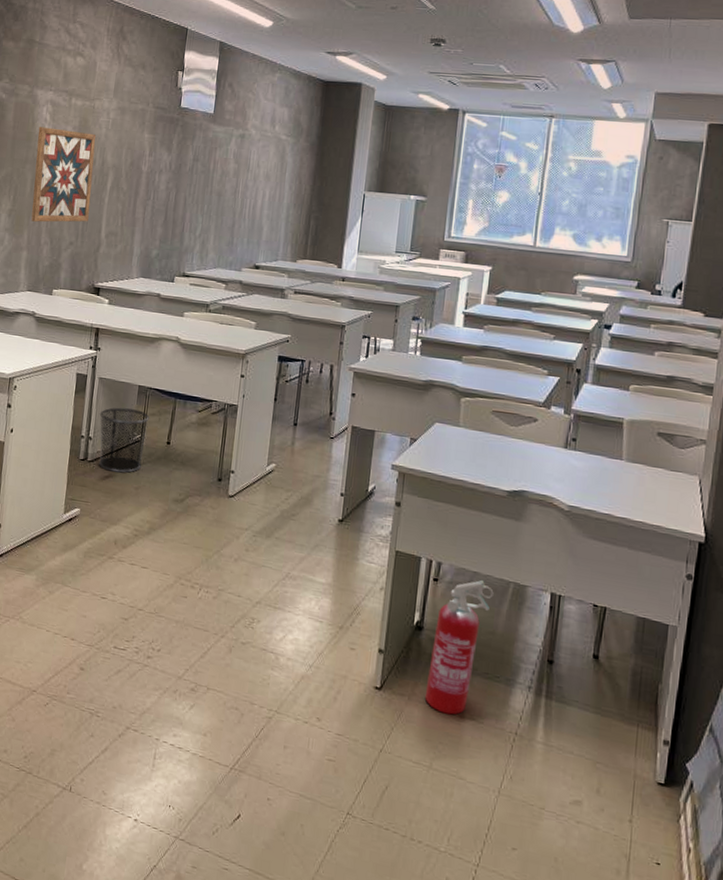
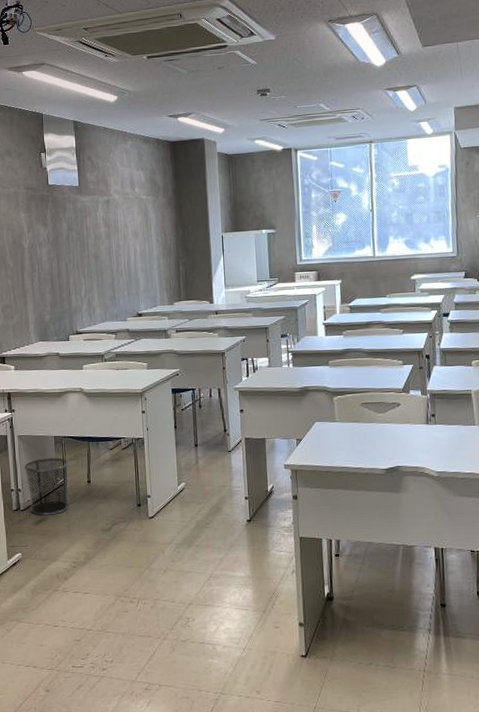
fire extinguisher: present [424,580,494,715] -> none [343,549,387,666]

